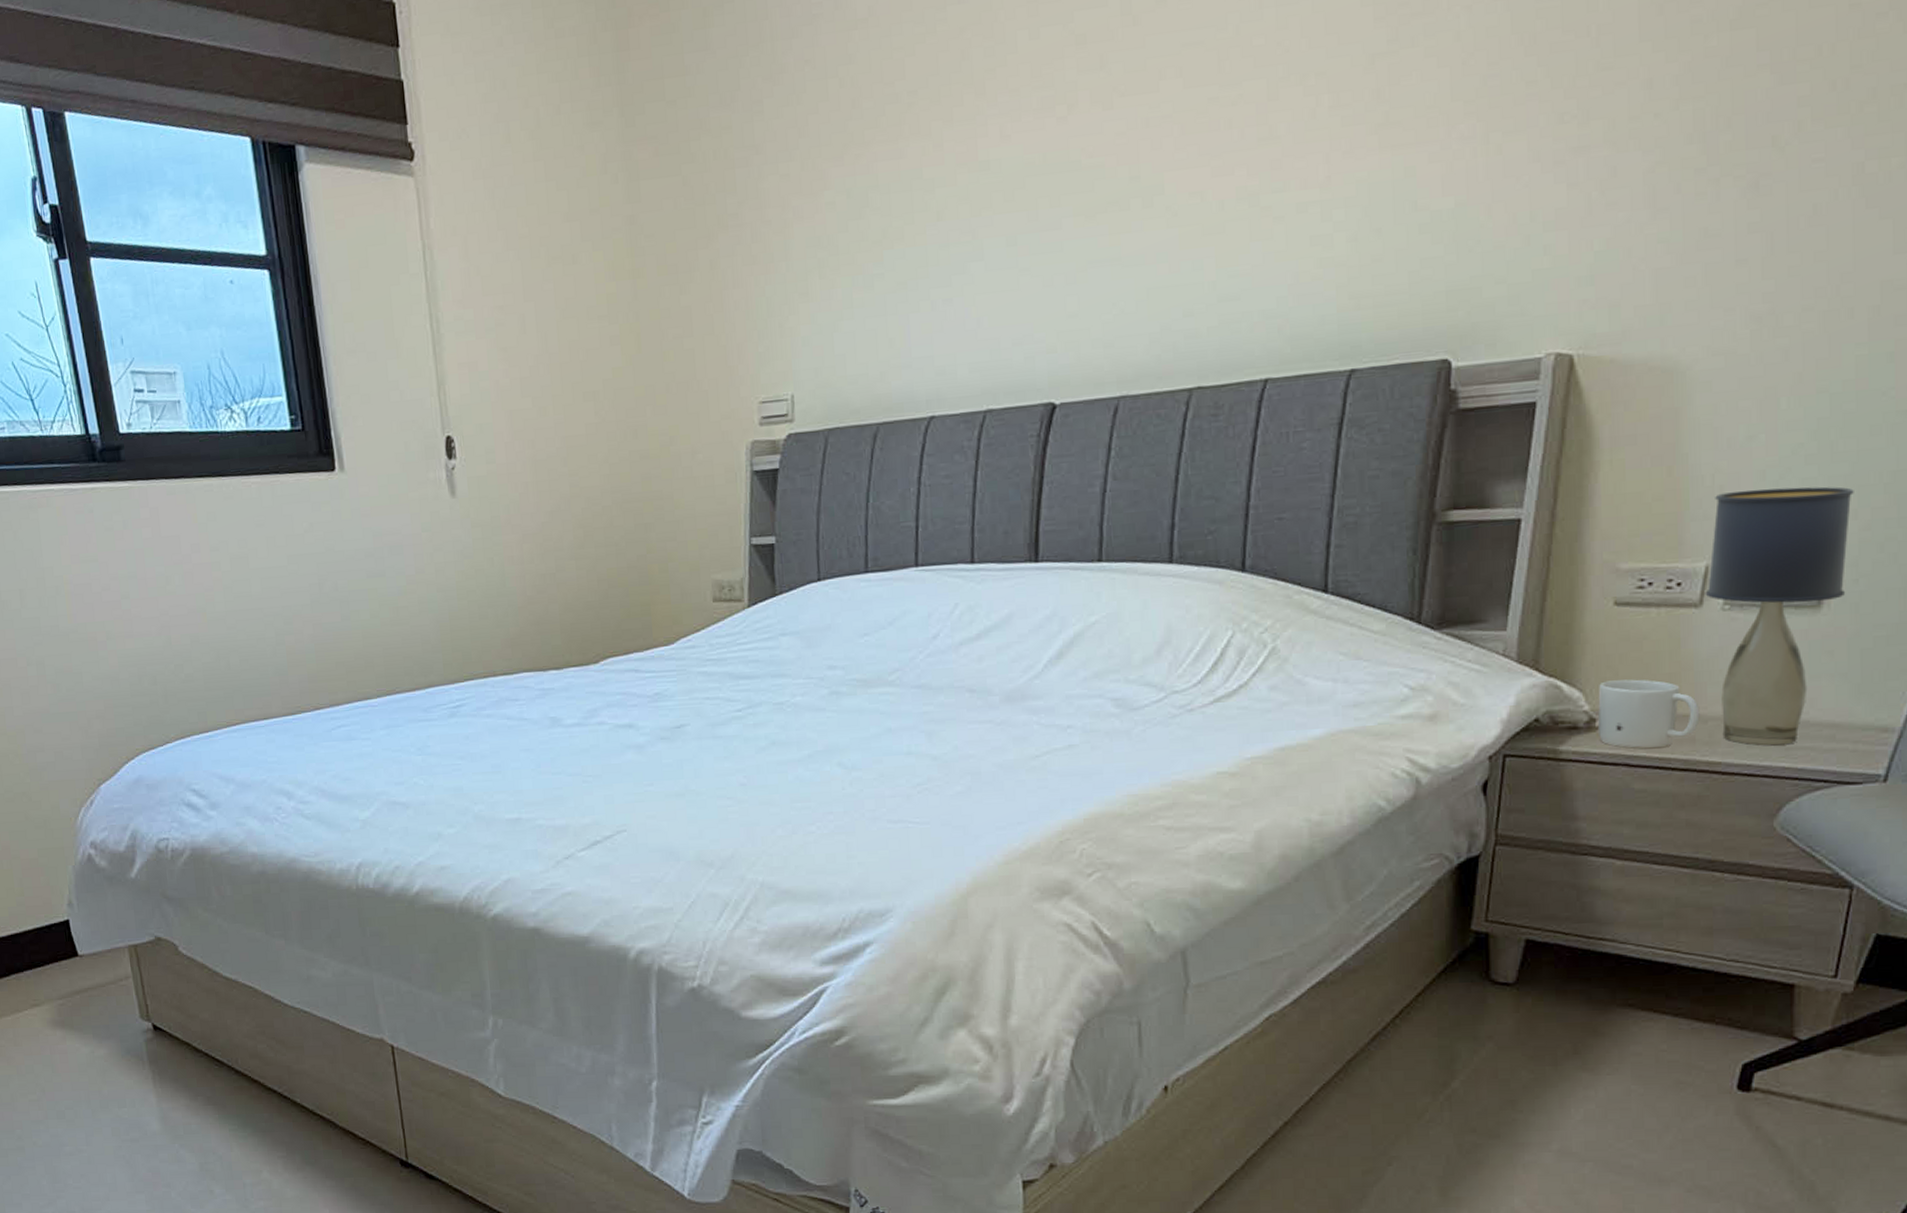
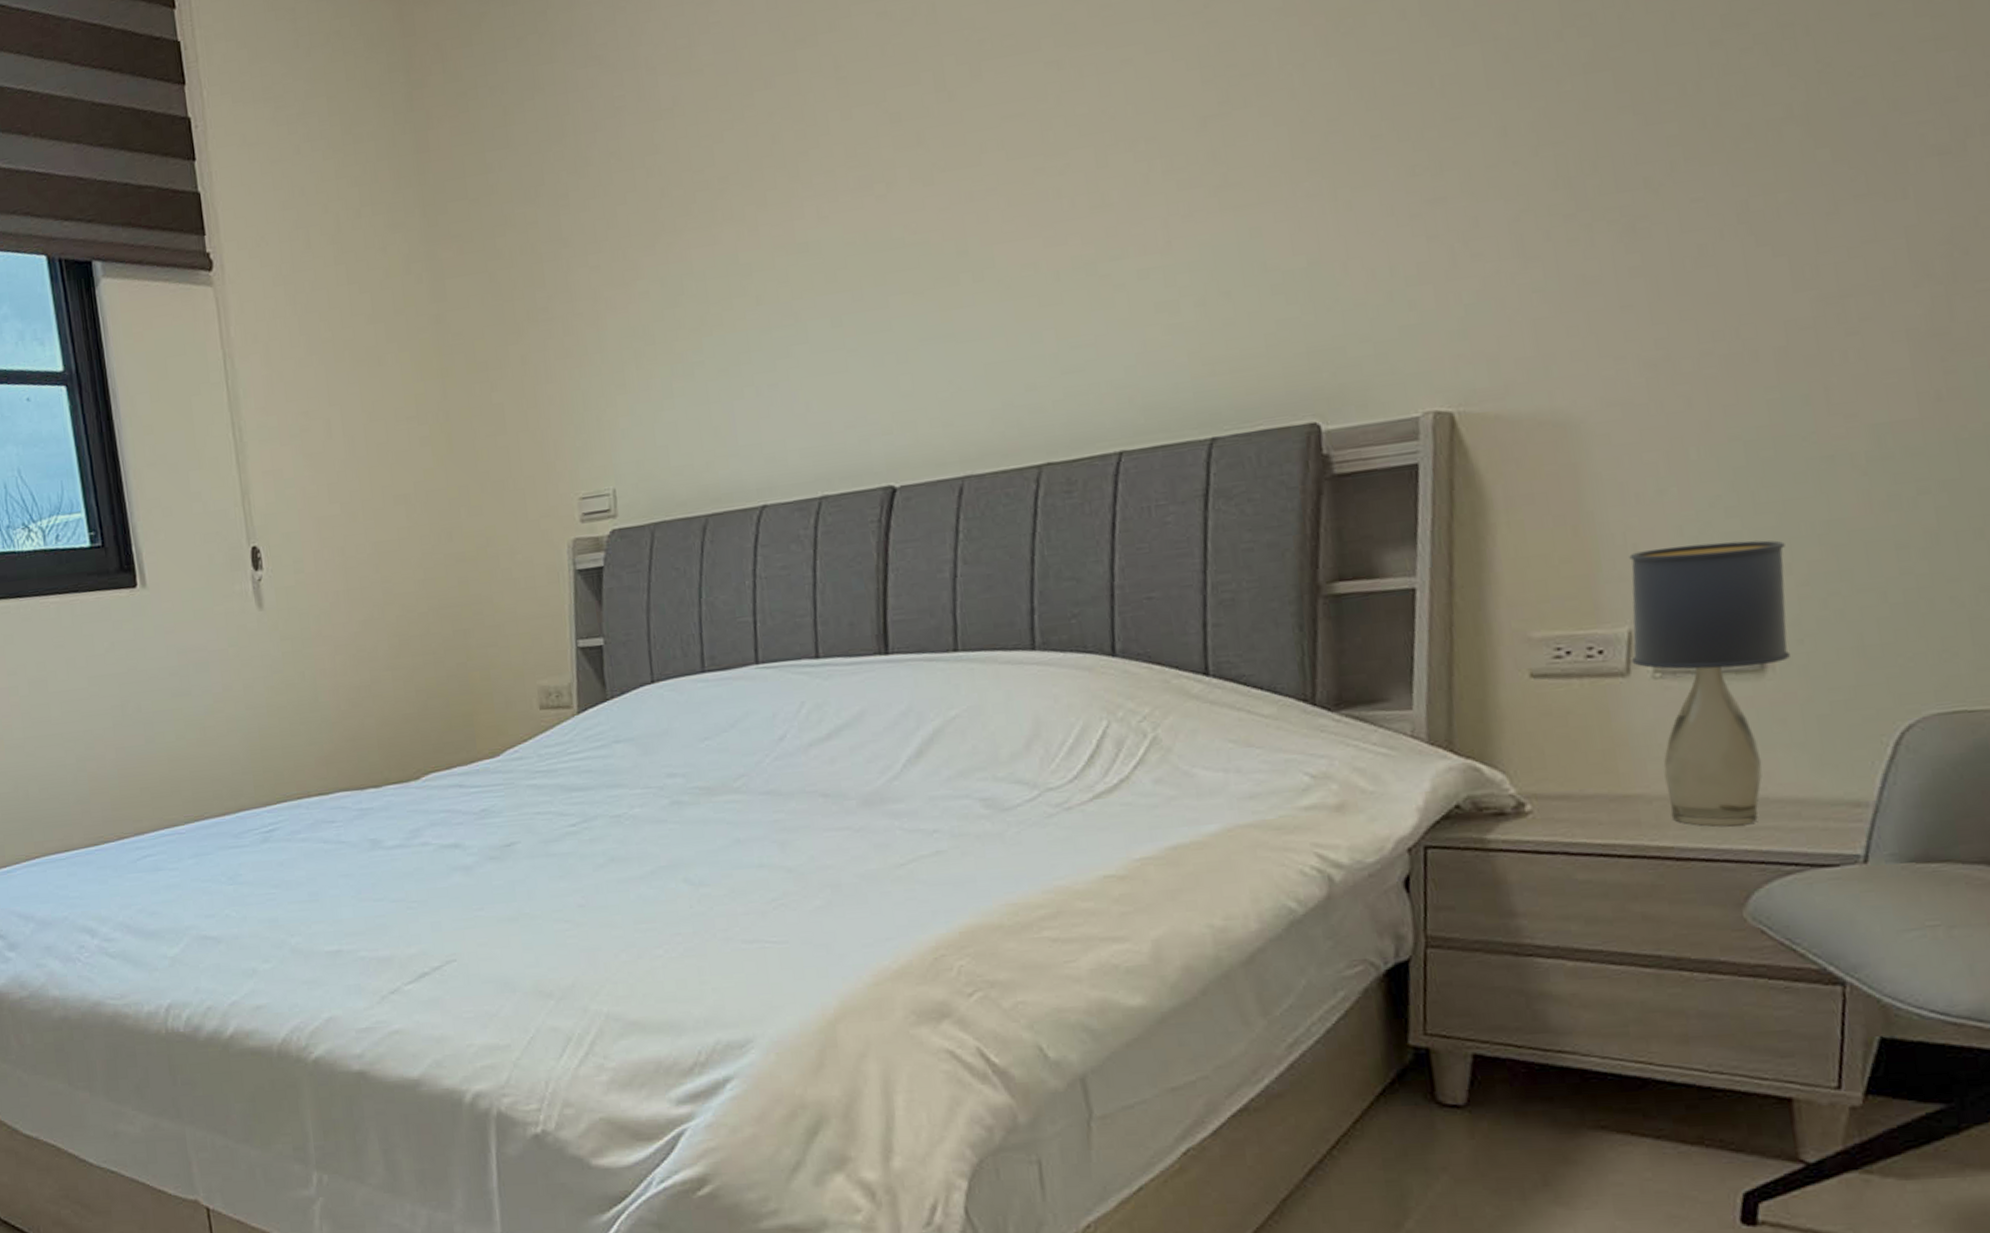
mug: present [1597,679,1700,750] -> none [1524,757,1643,836]

